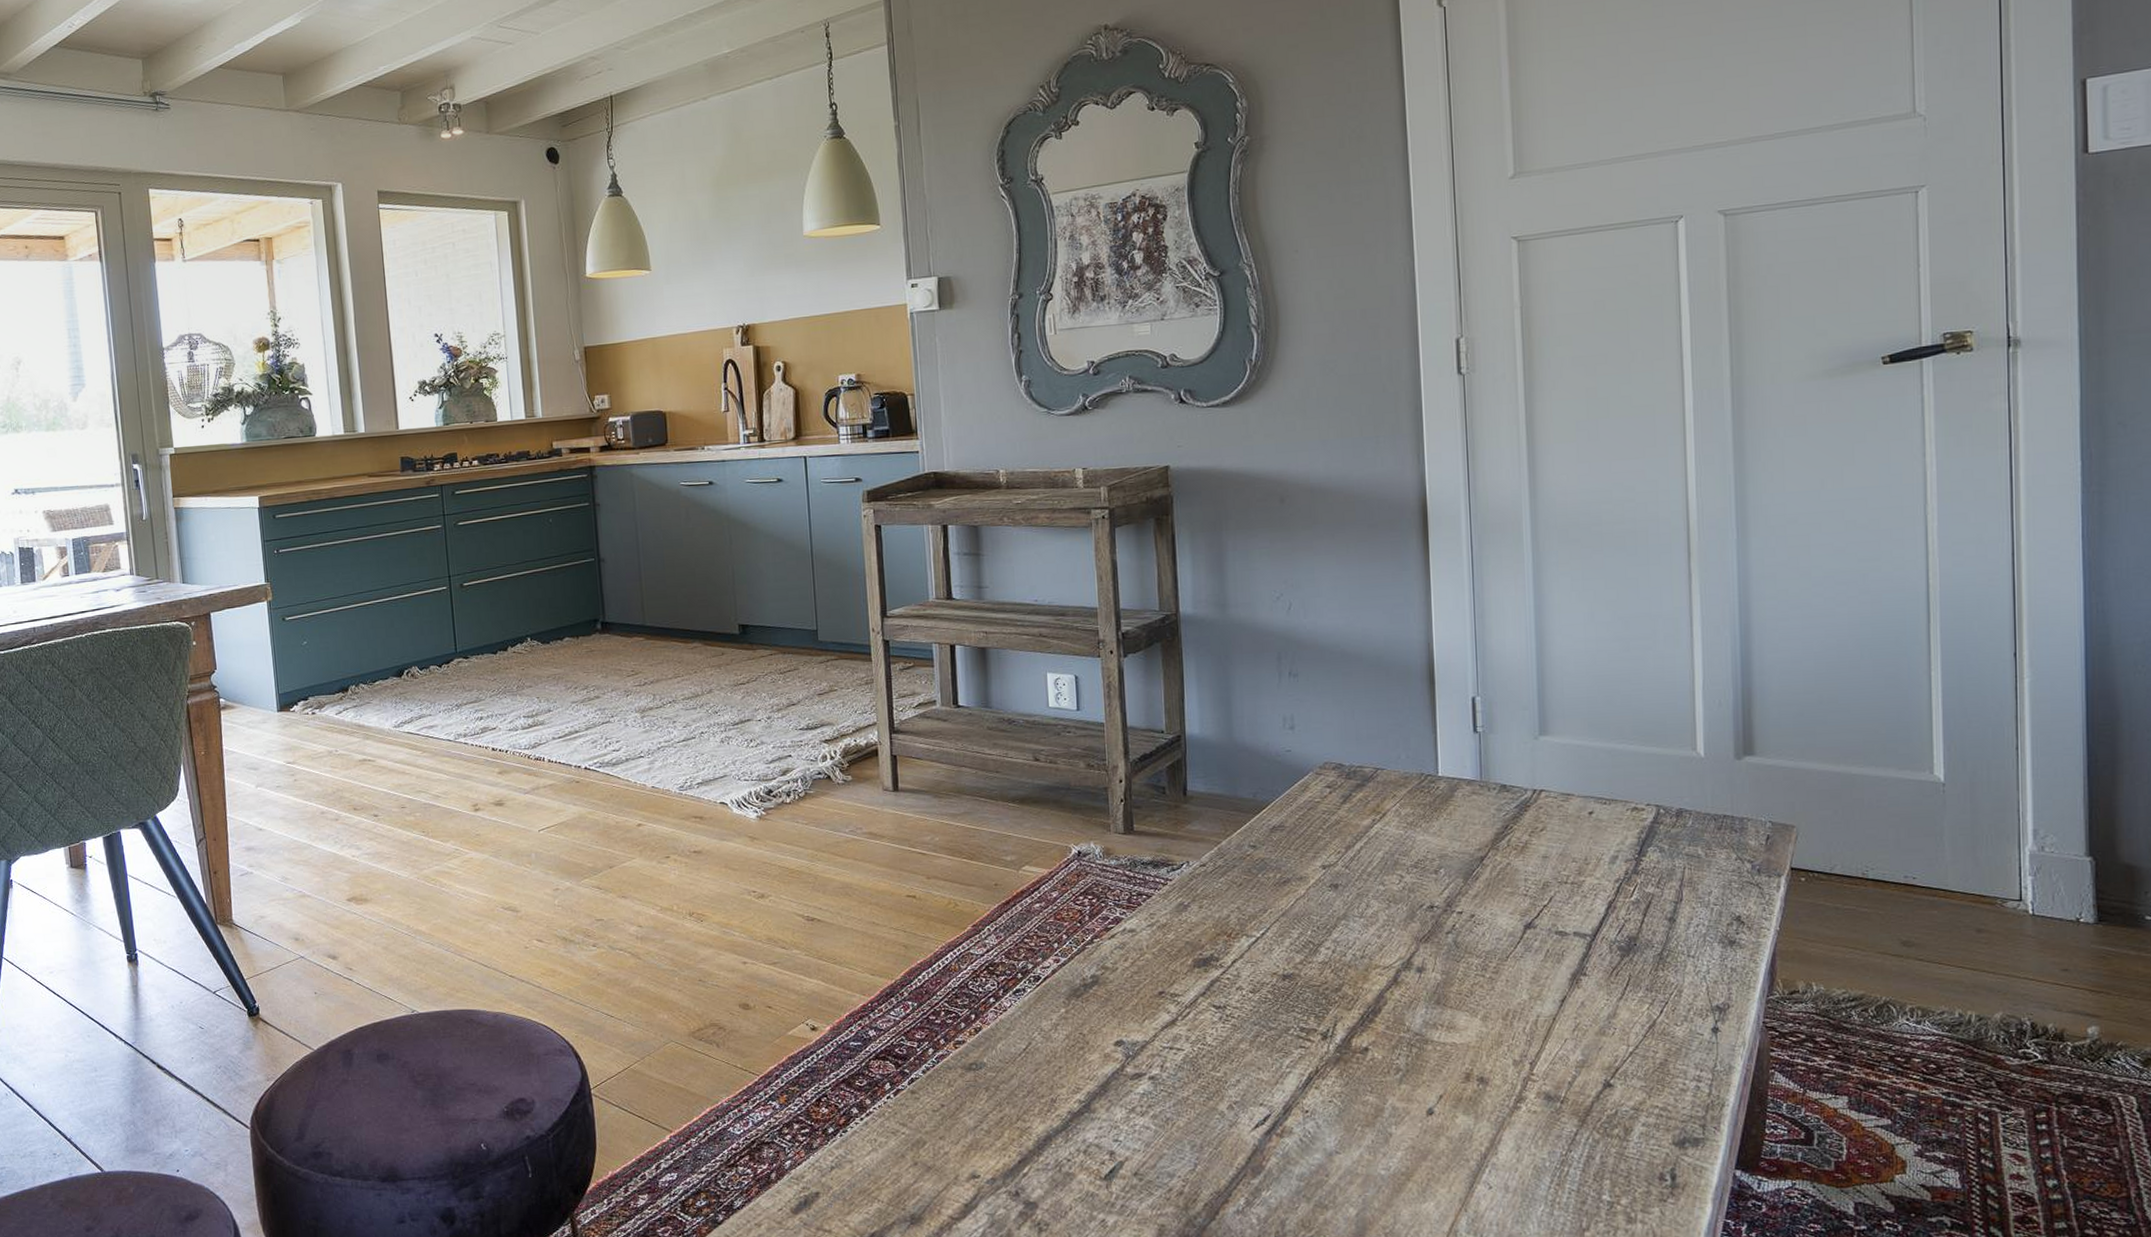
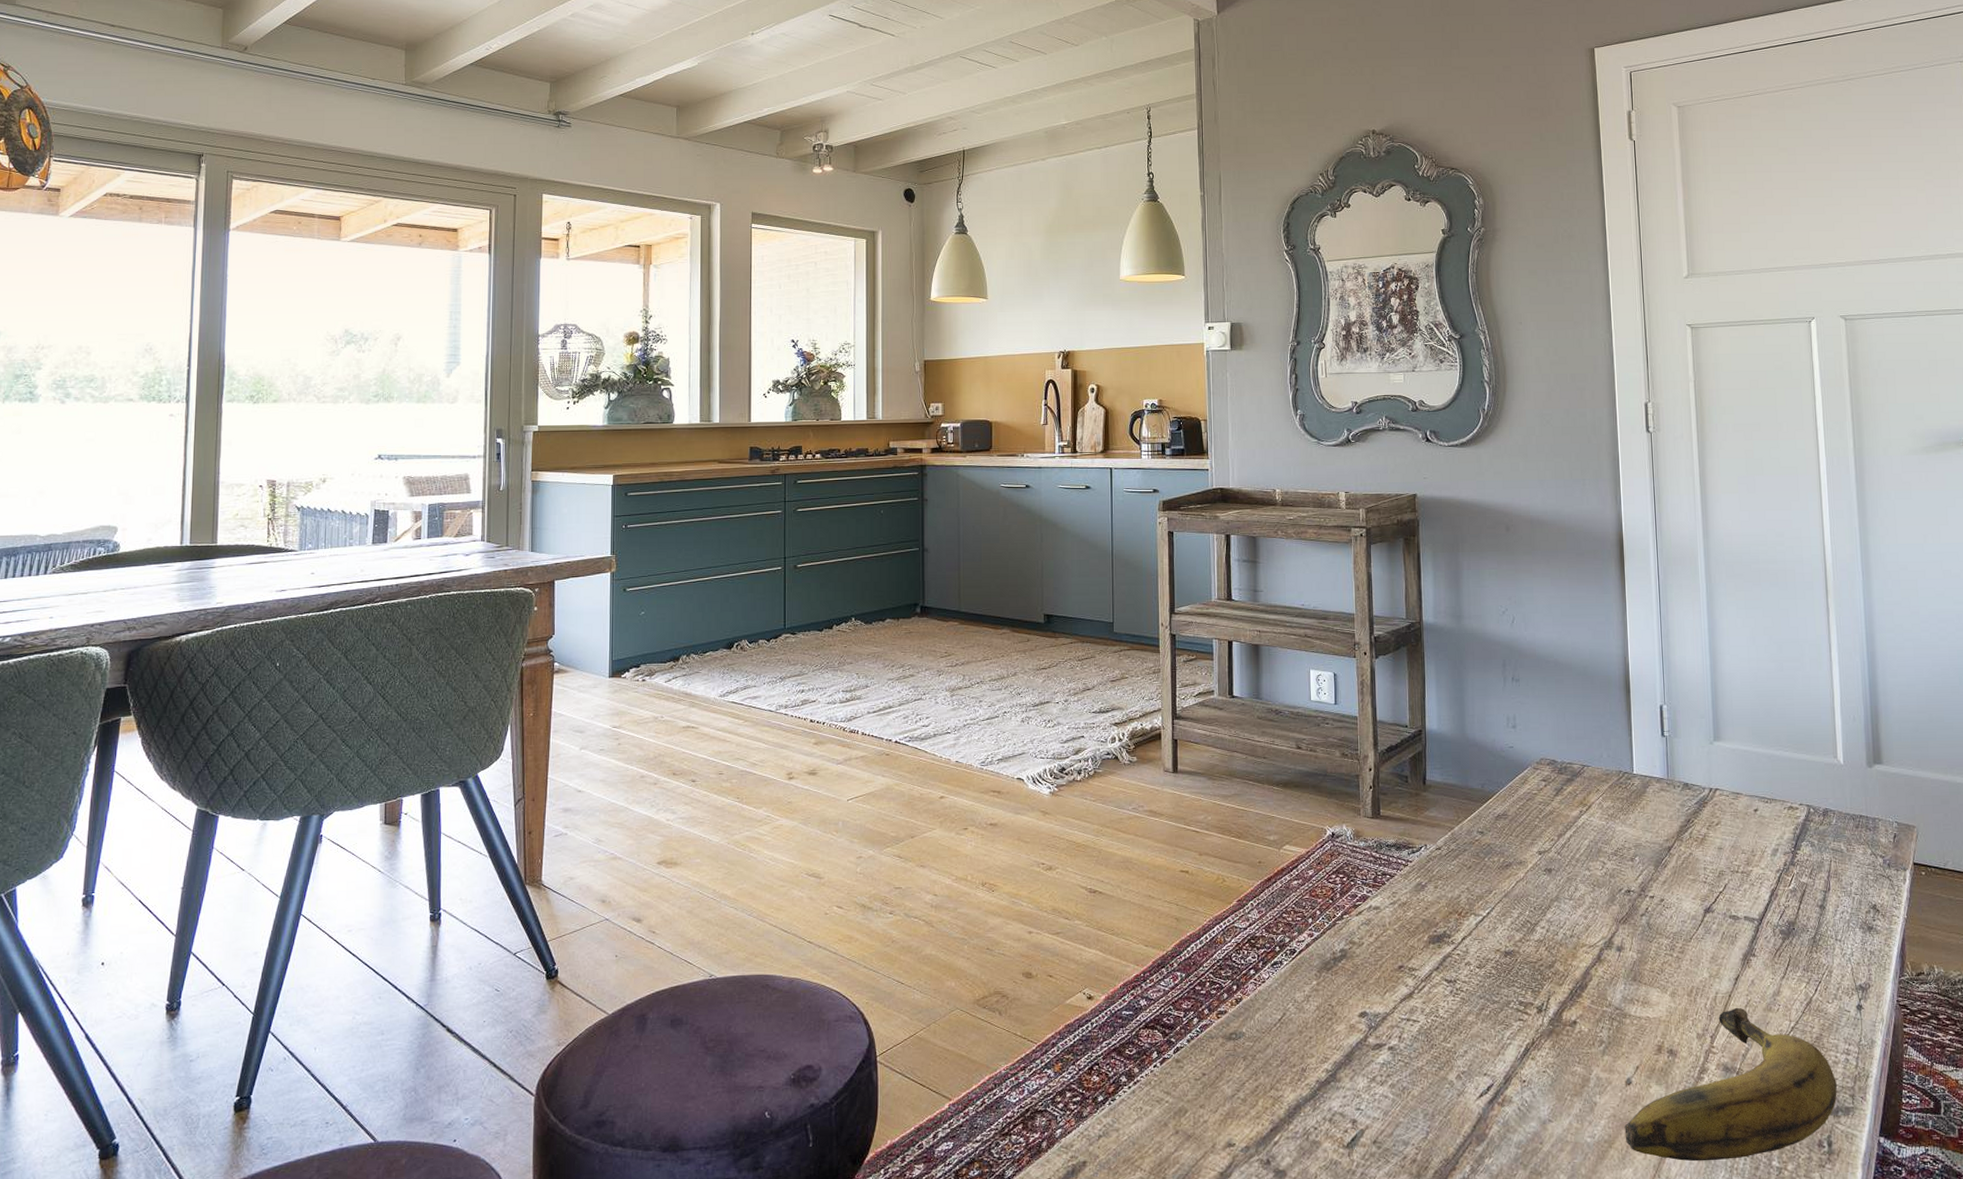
banana: none [1425,1031,1684,1195] -> present [1624,1007,1837,1162]

